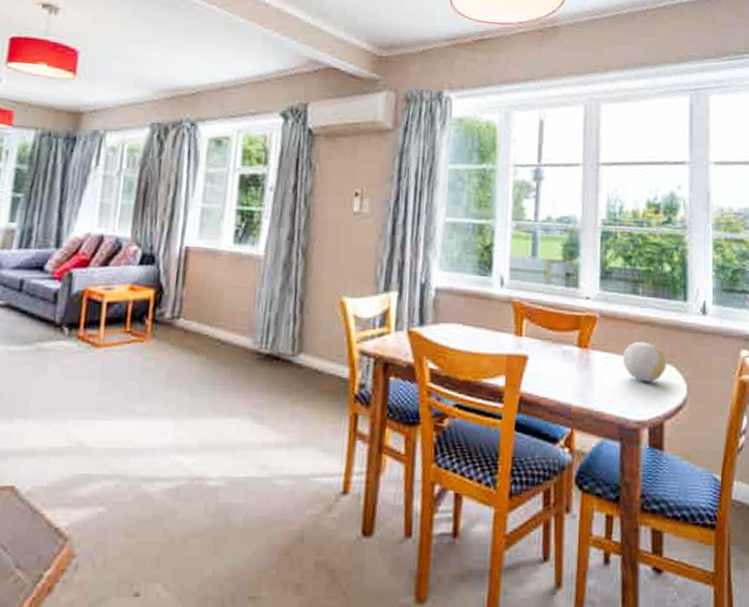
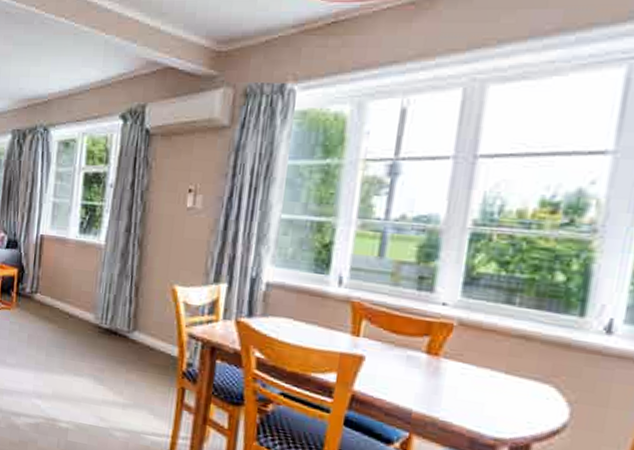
decorative ball: present [622,341,666,382] -> none [483,355,544,401]

